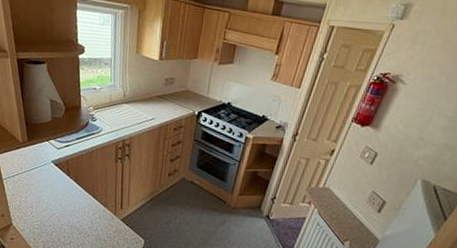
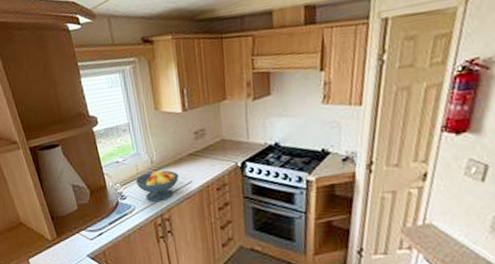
fruit bowl: none [107,103,145,129] -> present [135,170,180,202]

